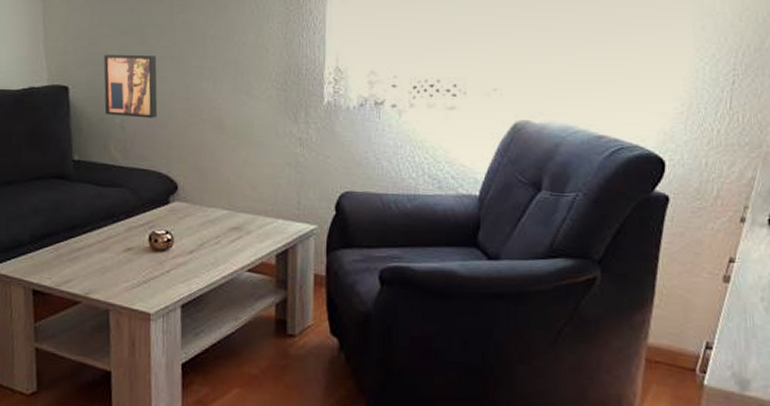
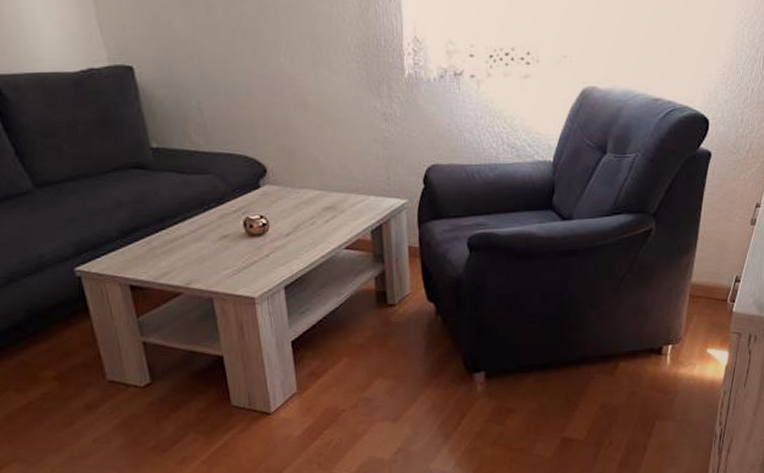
wall art: present [103,54,158,118] -> none [168,28,236,99]

